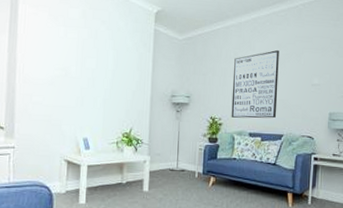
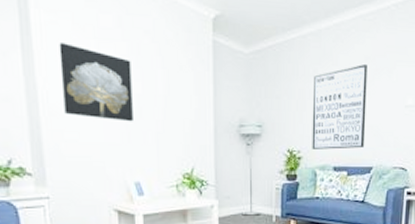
wall art: none [35,29,90,90] -> present [59,43,133,122]

